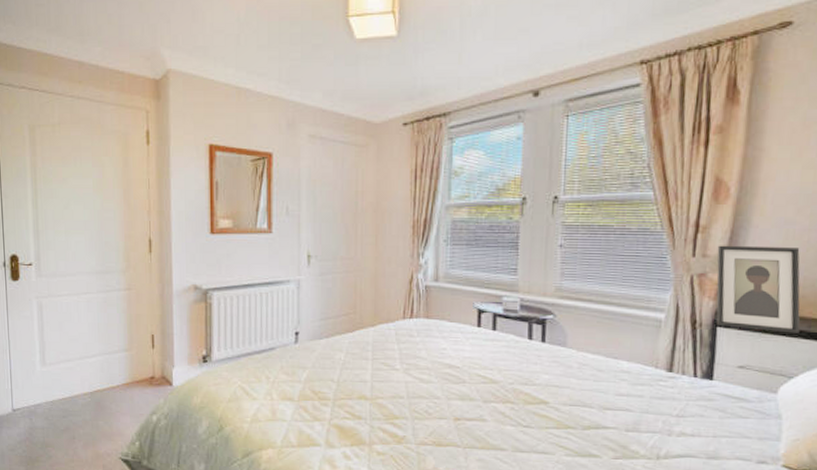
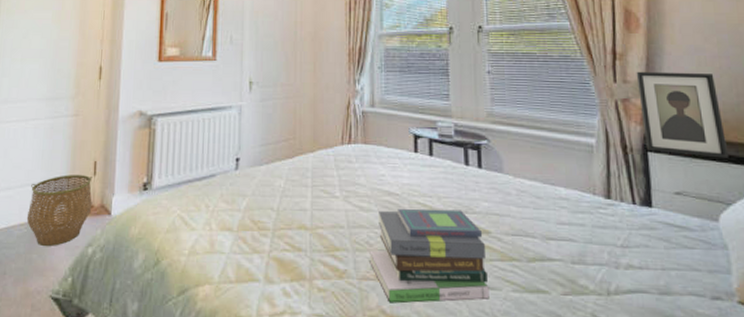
basket: none [89,347,153,414] -> present [26,175,93,246]
books: none [428,380,543,466] -> present [369,208,490,304]

